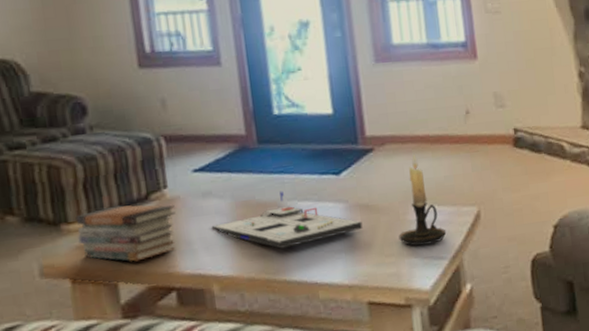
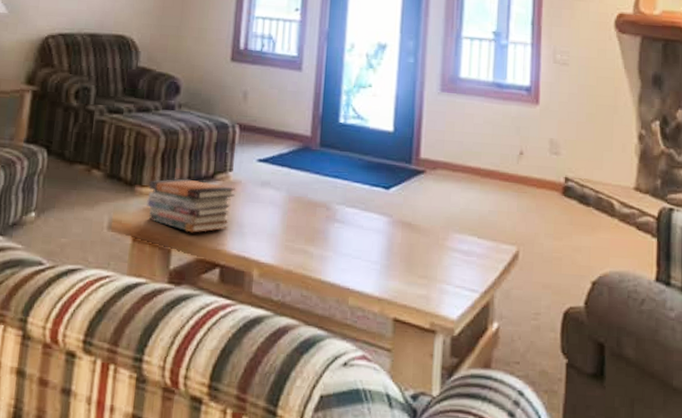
board game: present [211,191,363,249] -> none [263,194,402,249]
candle holder: present [398,155,447,246] -> none [434,184,482,275]

